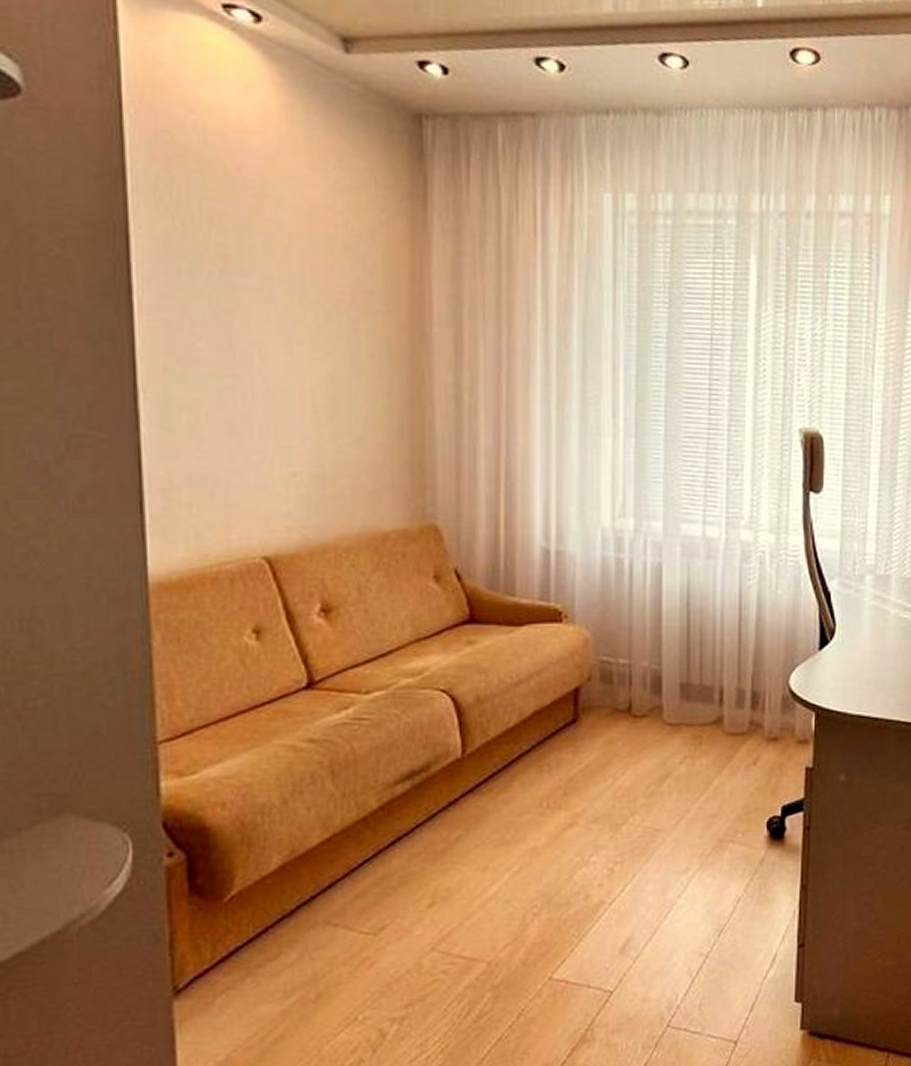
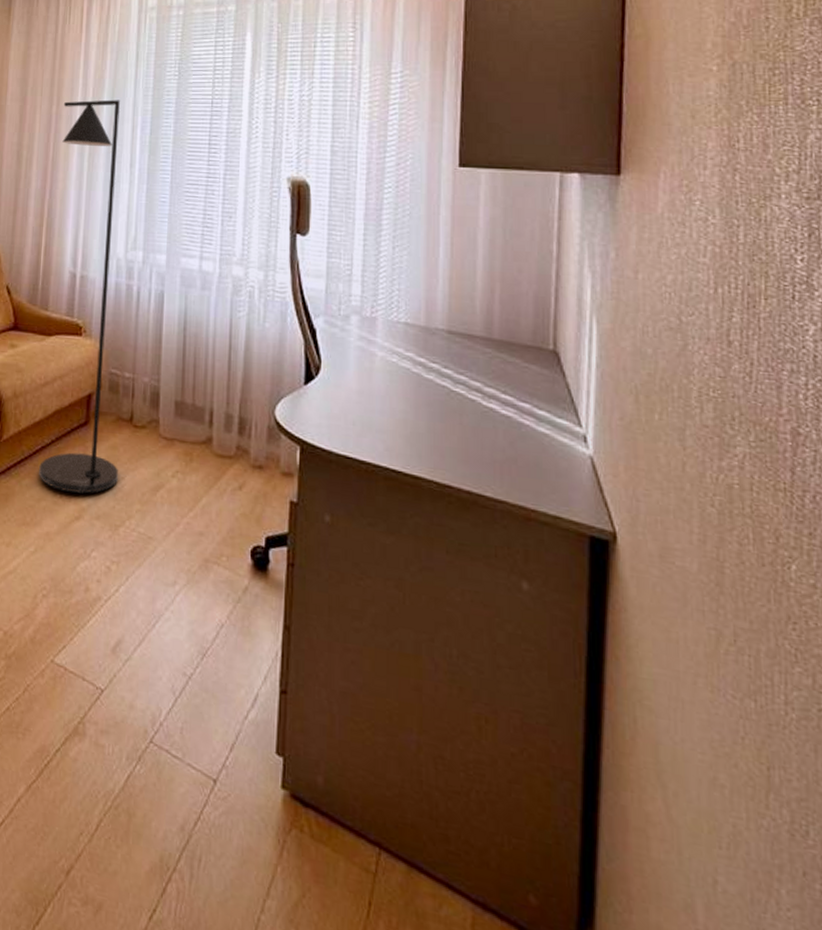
floor lamp: none [517,330,617,799] -> present [39,99,120,494]

